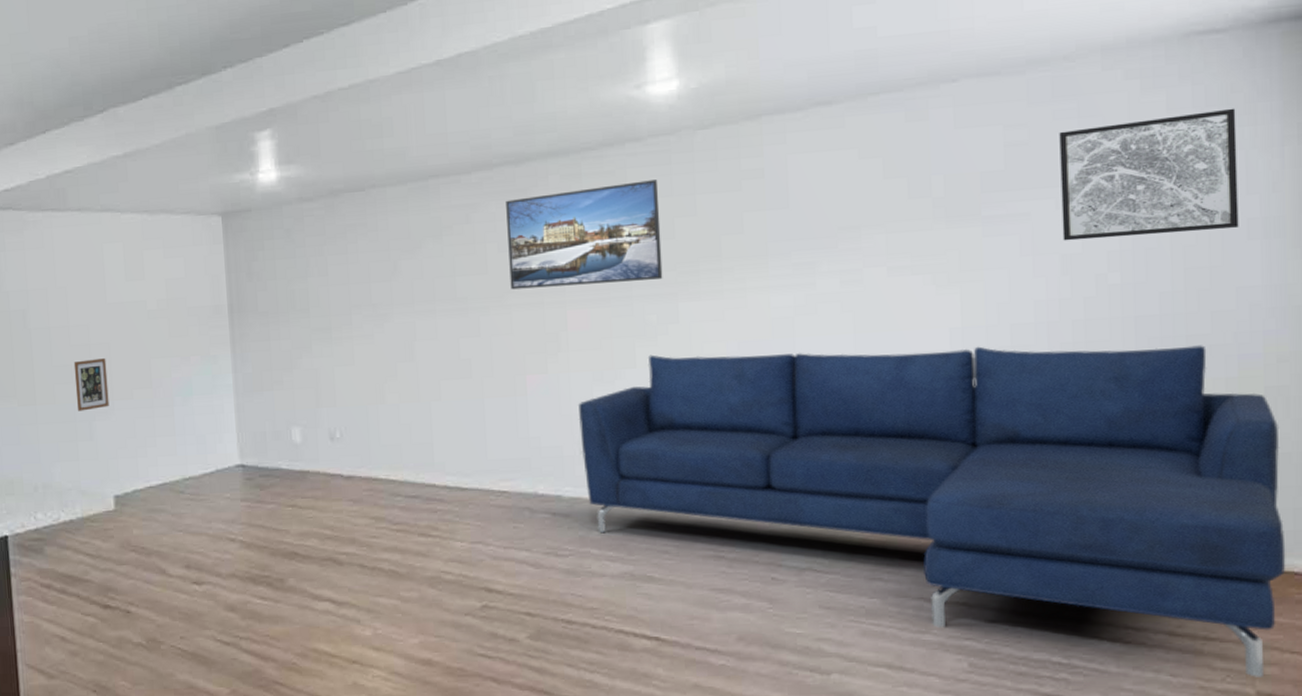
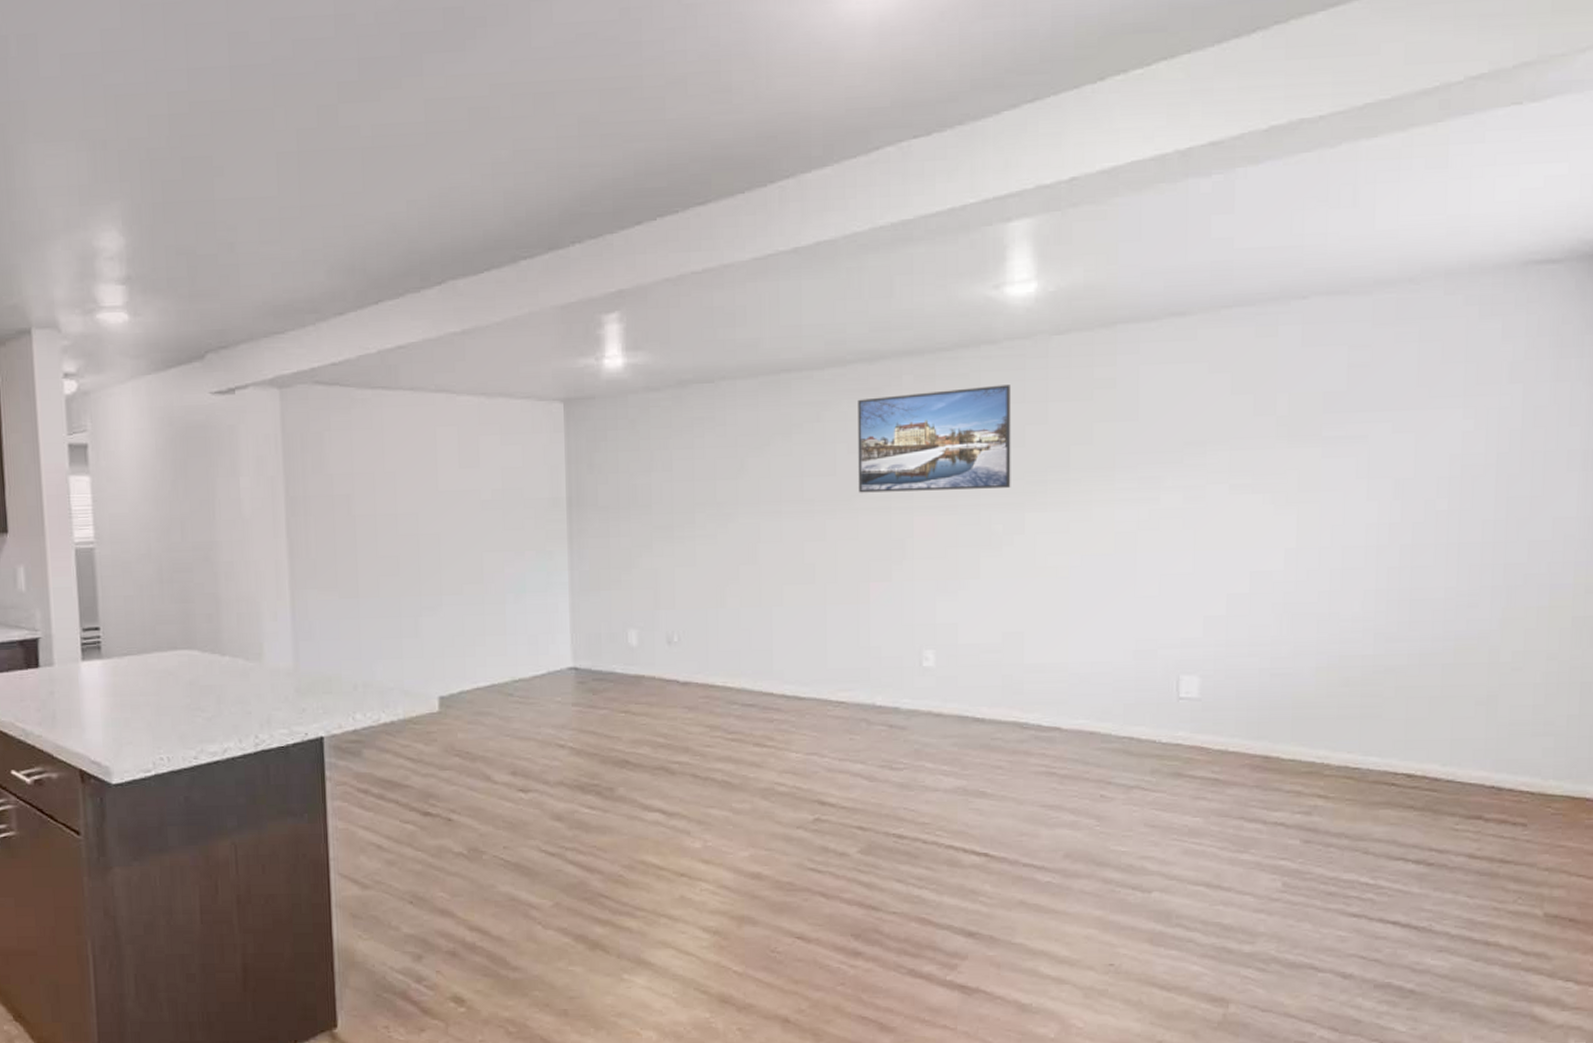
picture frame: present [73,357,109,411] -> none [400,549,437,606]
sofa: present [578,345,1286,677] -> none [919,565,1583,899]
wall art: present [1059,108,1239,241] -> none [1397,339,1565,465]

